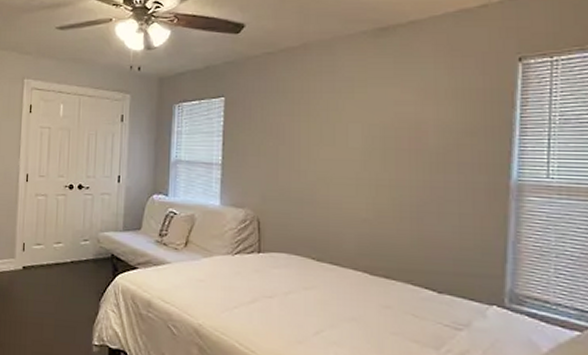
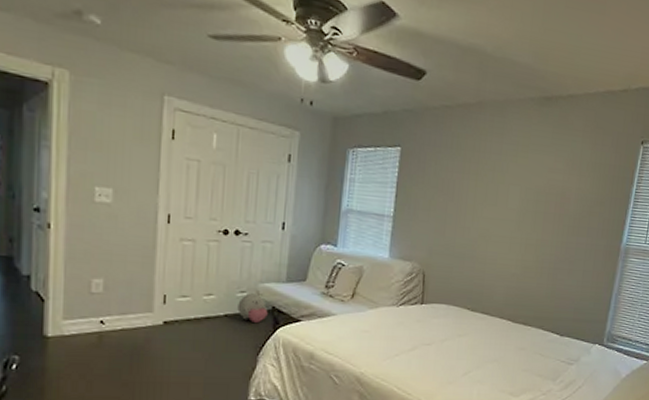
plush toy: none [82,241,108,269] -> present [237,292,268,323]

